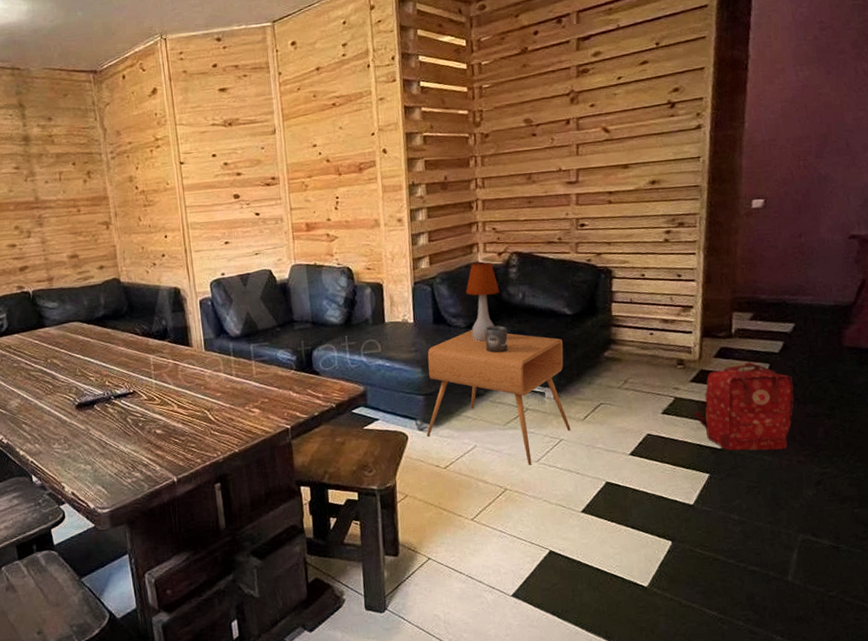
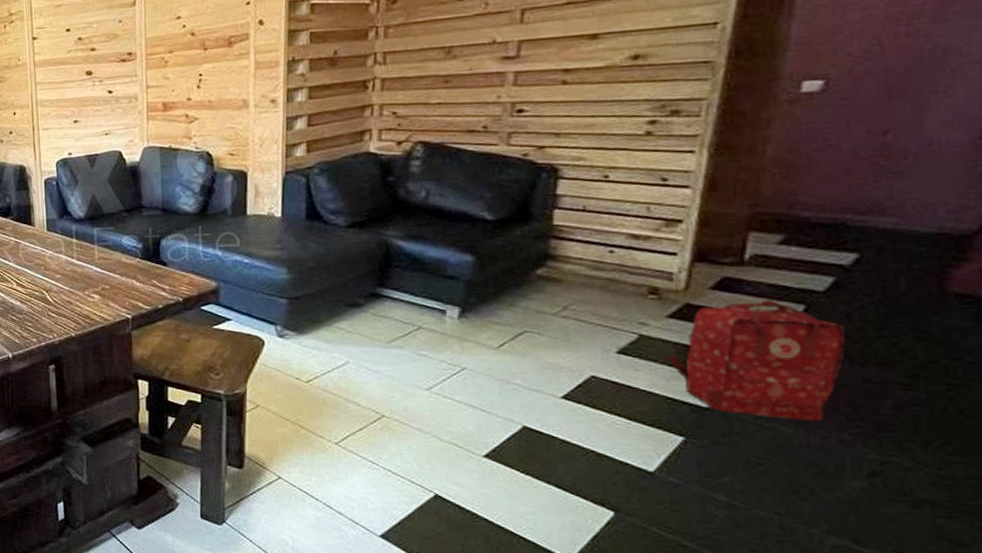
side table: present [426,330,571,466] -> none [287,230,479,394]
table lamp: present [465,262,500,342] -> none [350,152,396,245]
mug: present [485,325,508,354] -> none [370,227,402,259]

